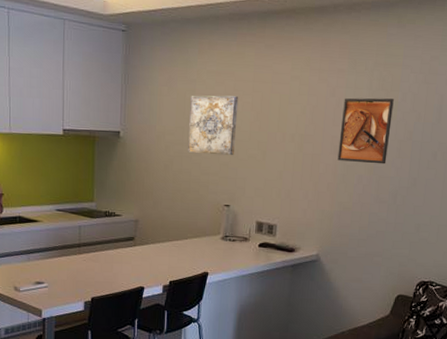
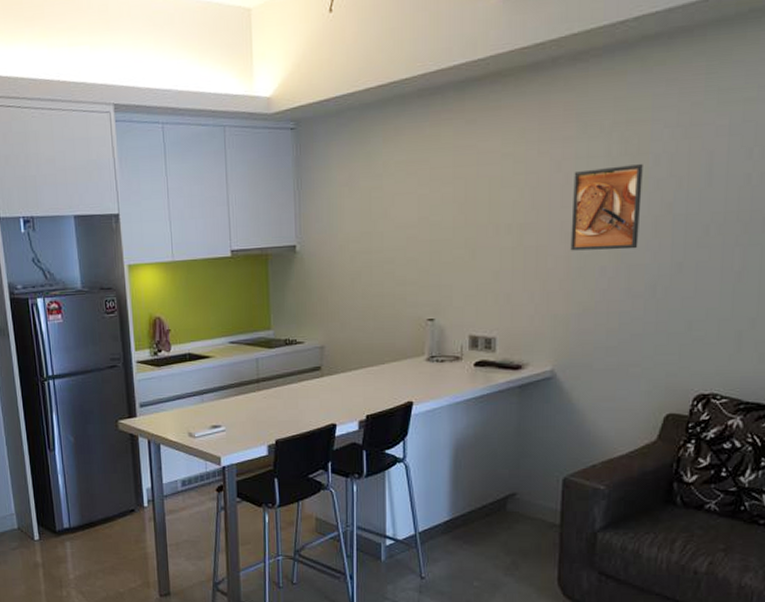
wall art: present [188,95,239,156] -> none [377,187,437,261]

